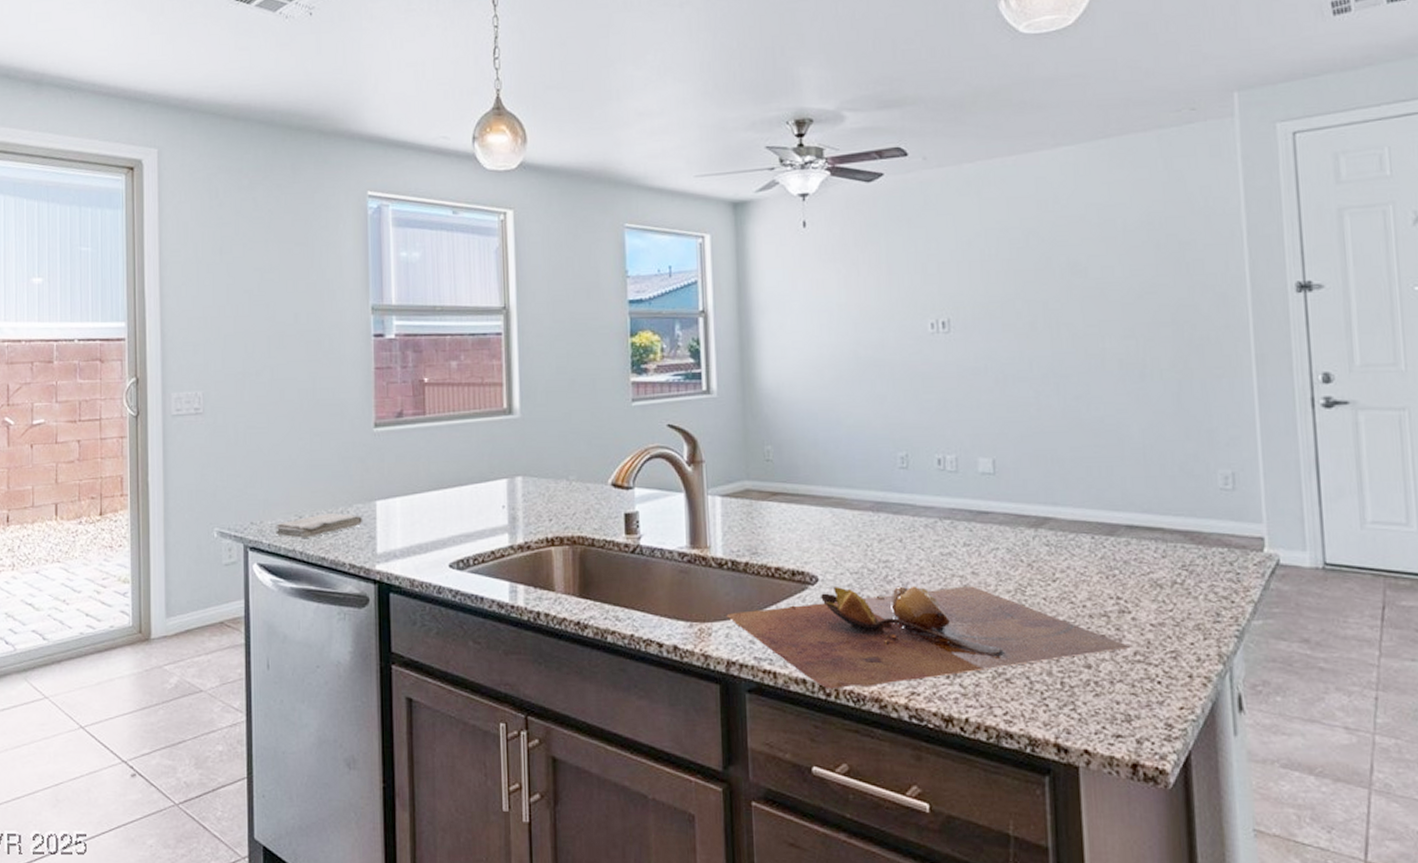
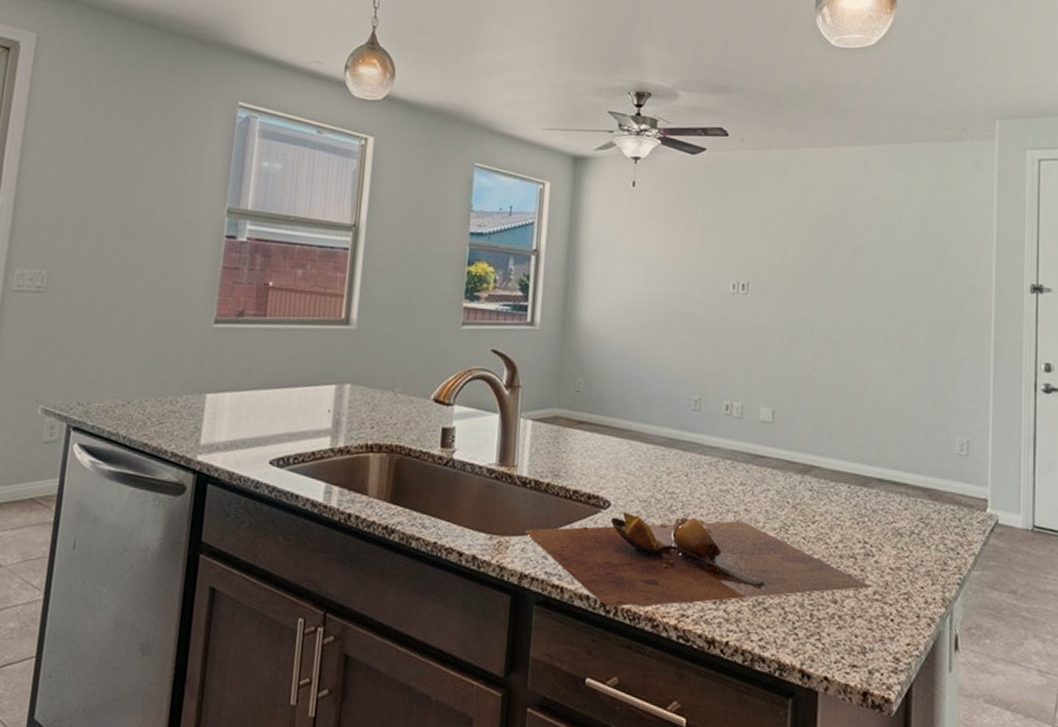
washcloth: present [276,514,363,538] -> none [101,401,191,423]

